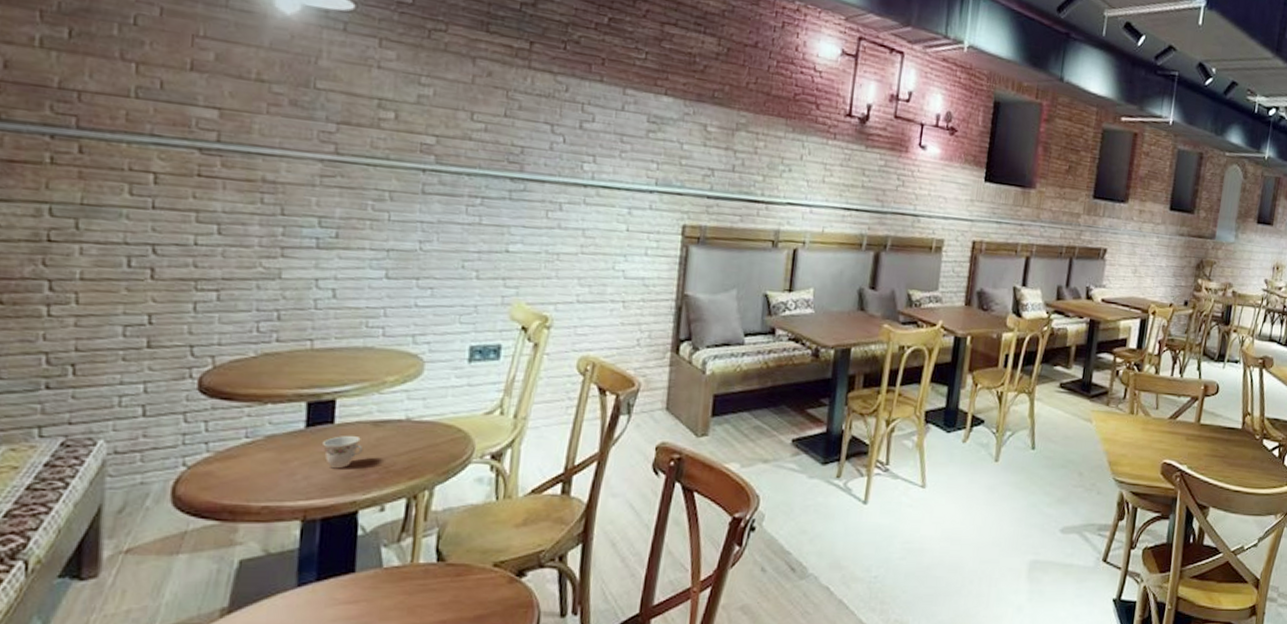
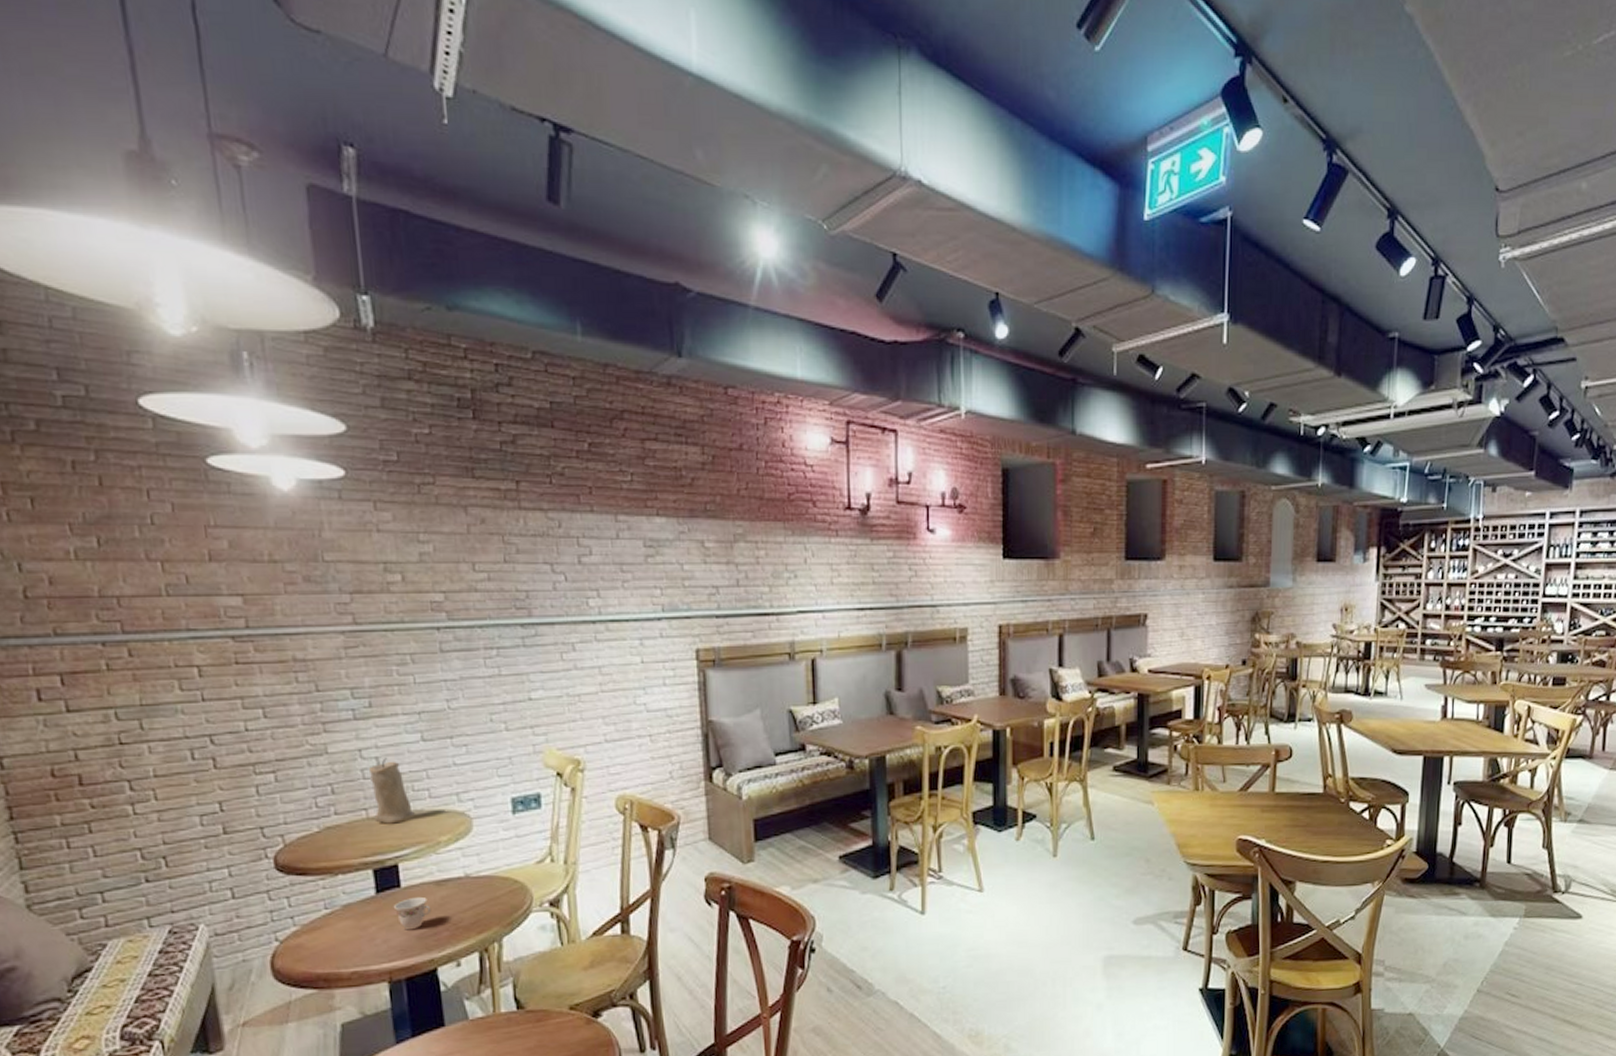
candle: none [319,290,366,358] -> present [369,758,416,824]

